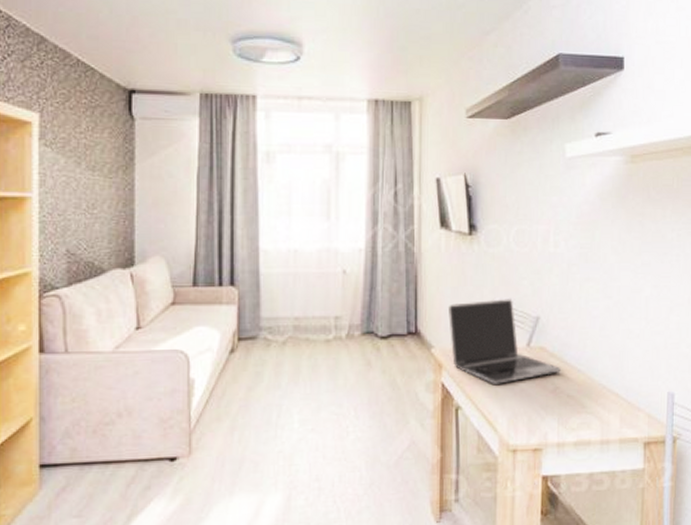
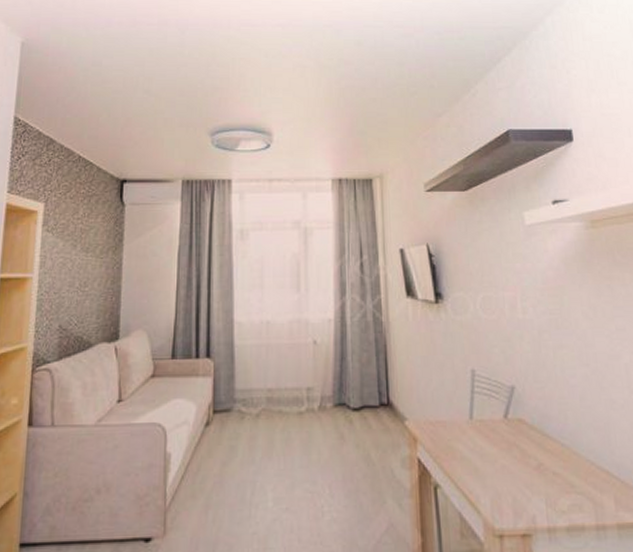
laptop: present [449,299,561,384] -> none [420,367,543,460]

